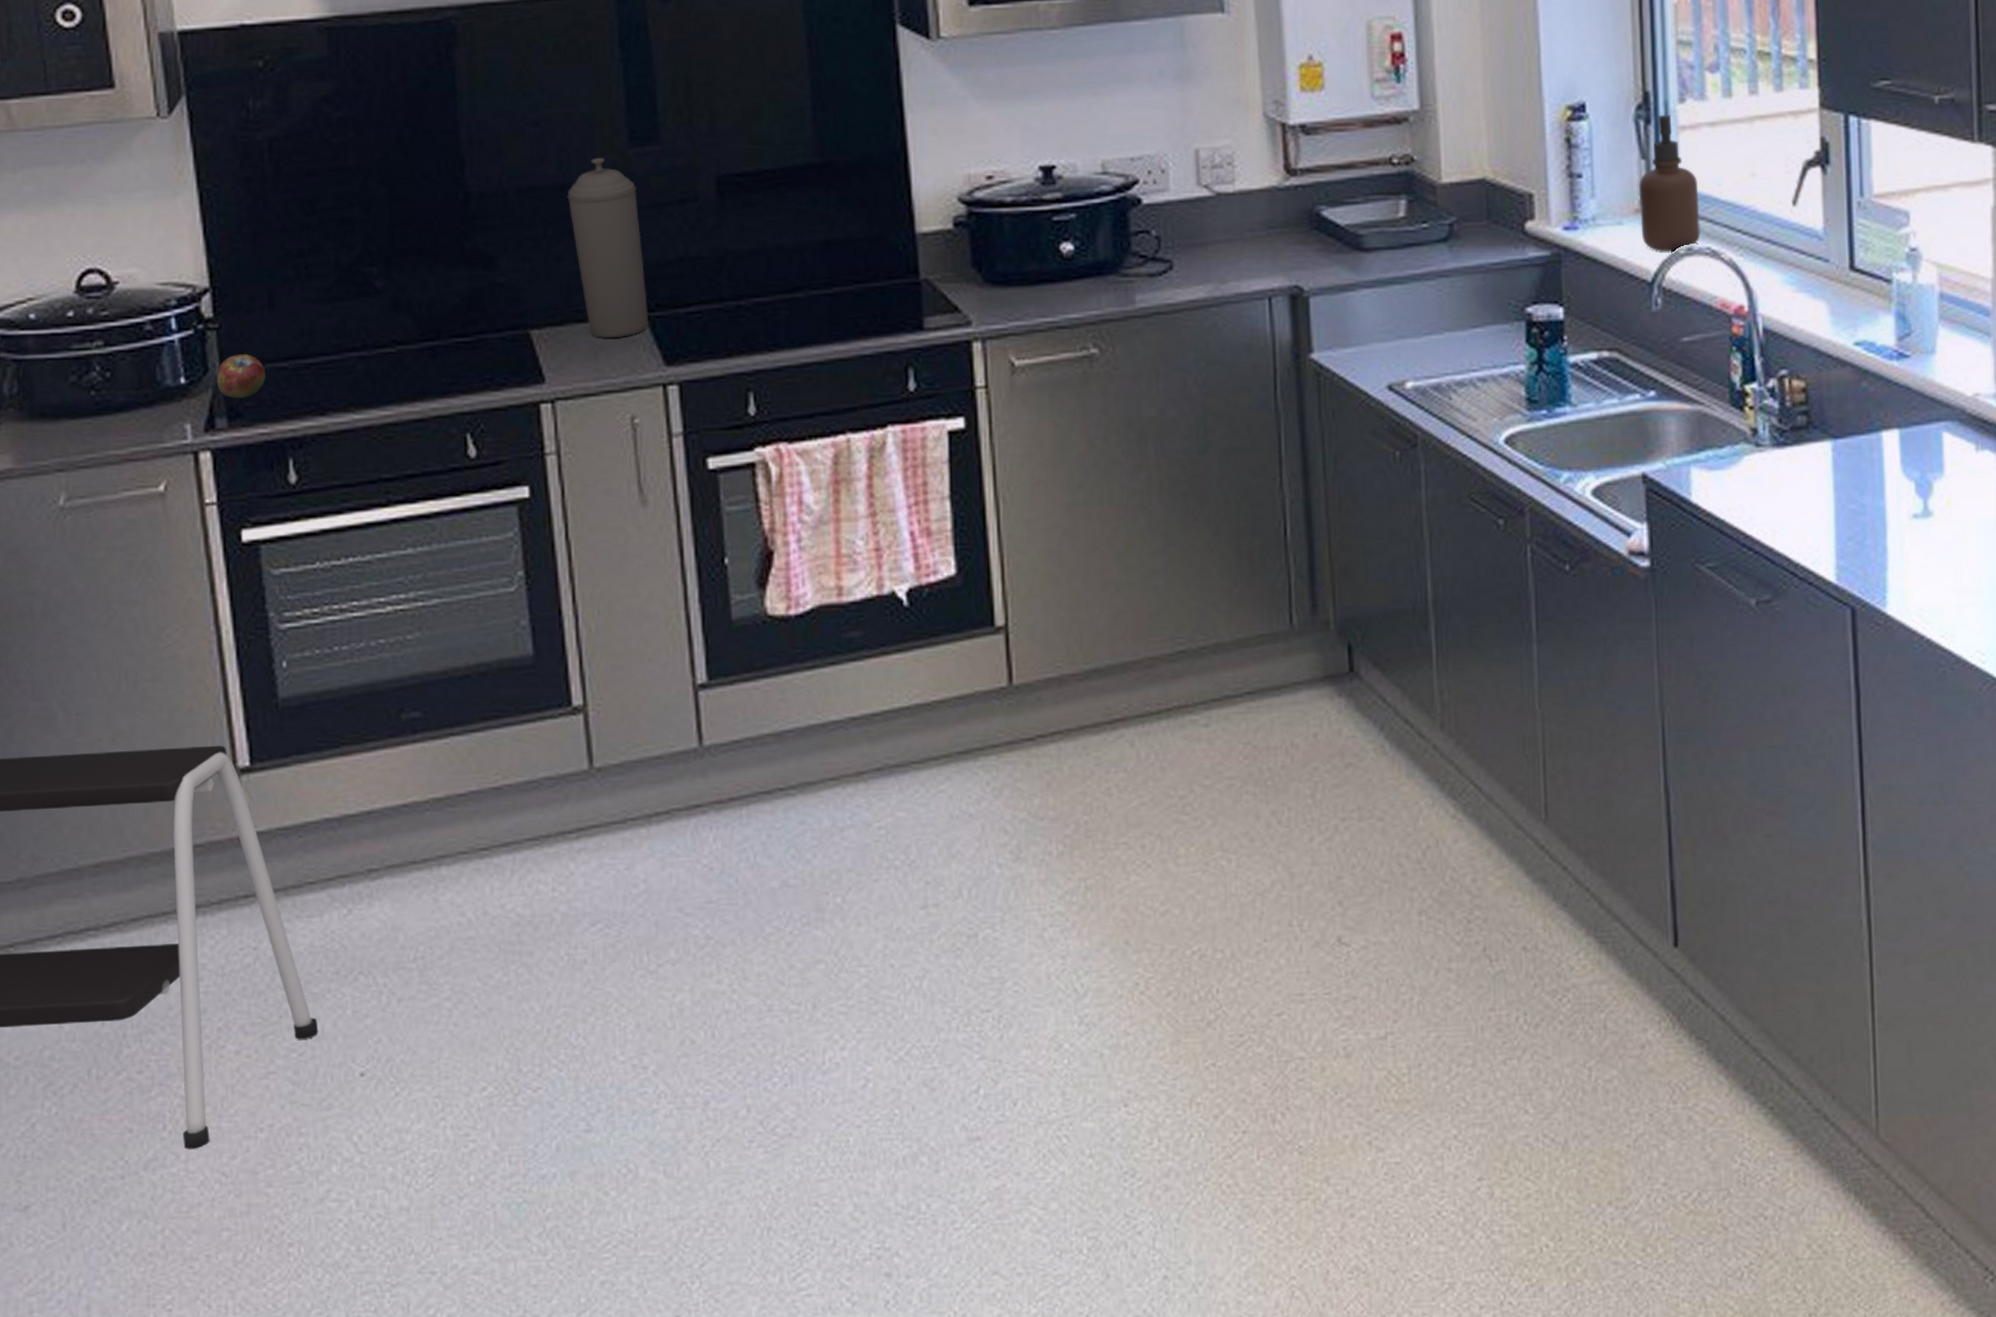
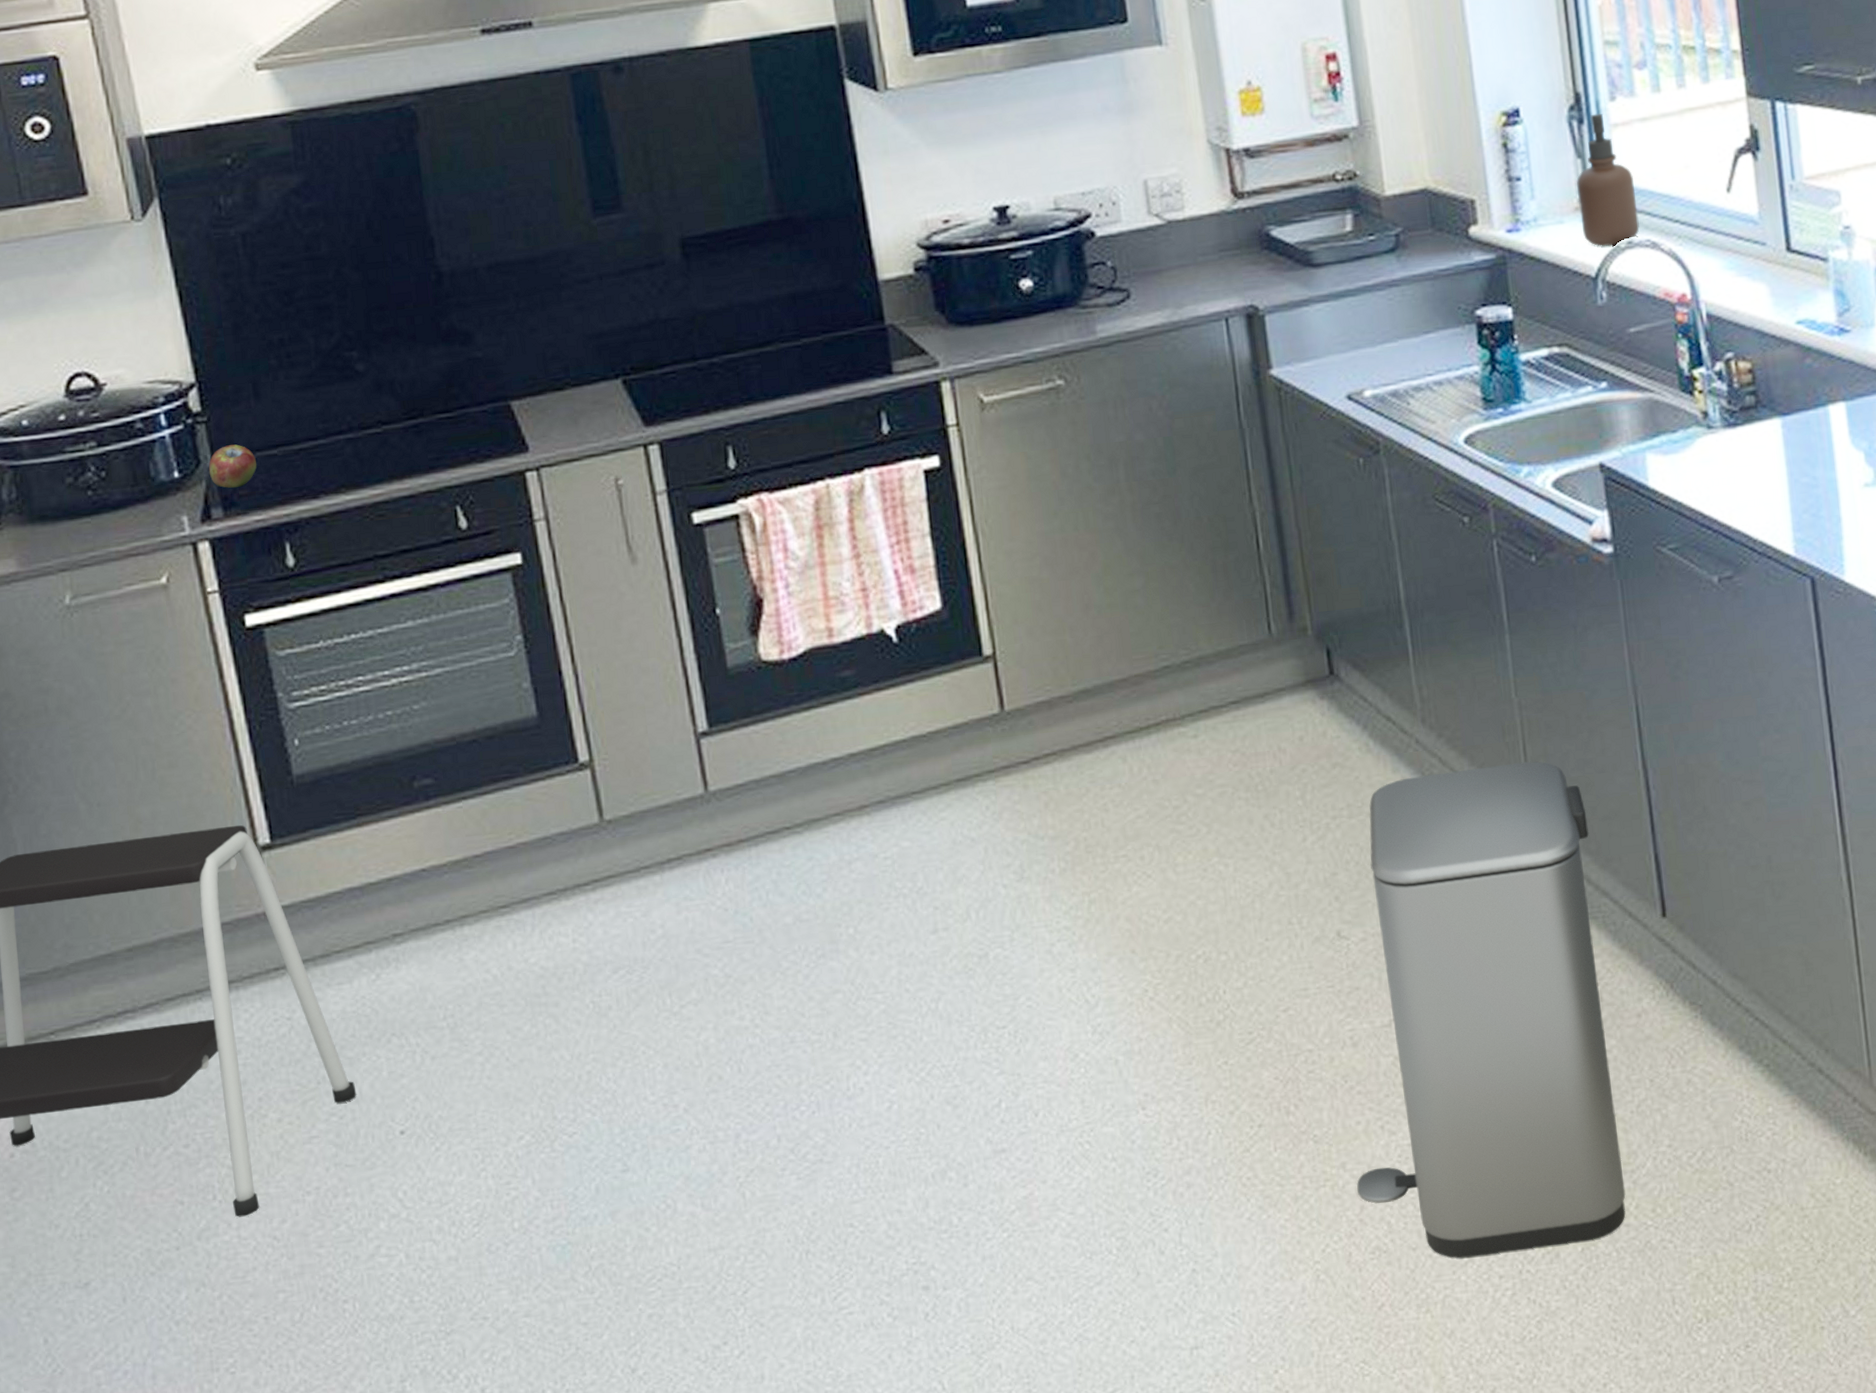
canister: present [567,158,649,339] -> none [536,229,626,404]
pedal bin: none [1340,776,1616,1285] -> present [1357,761,1626,1258]

